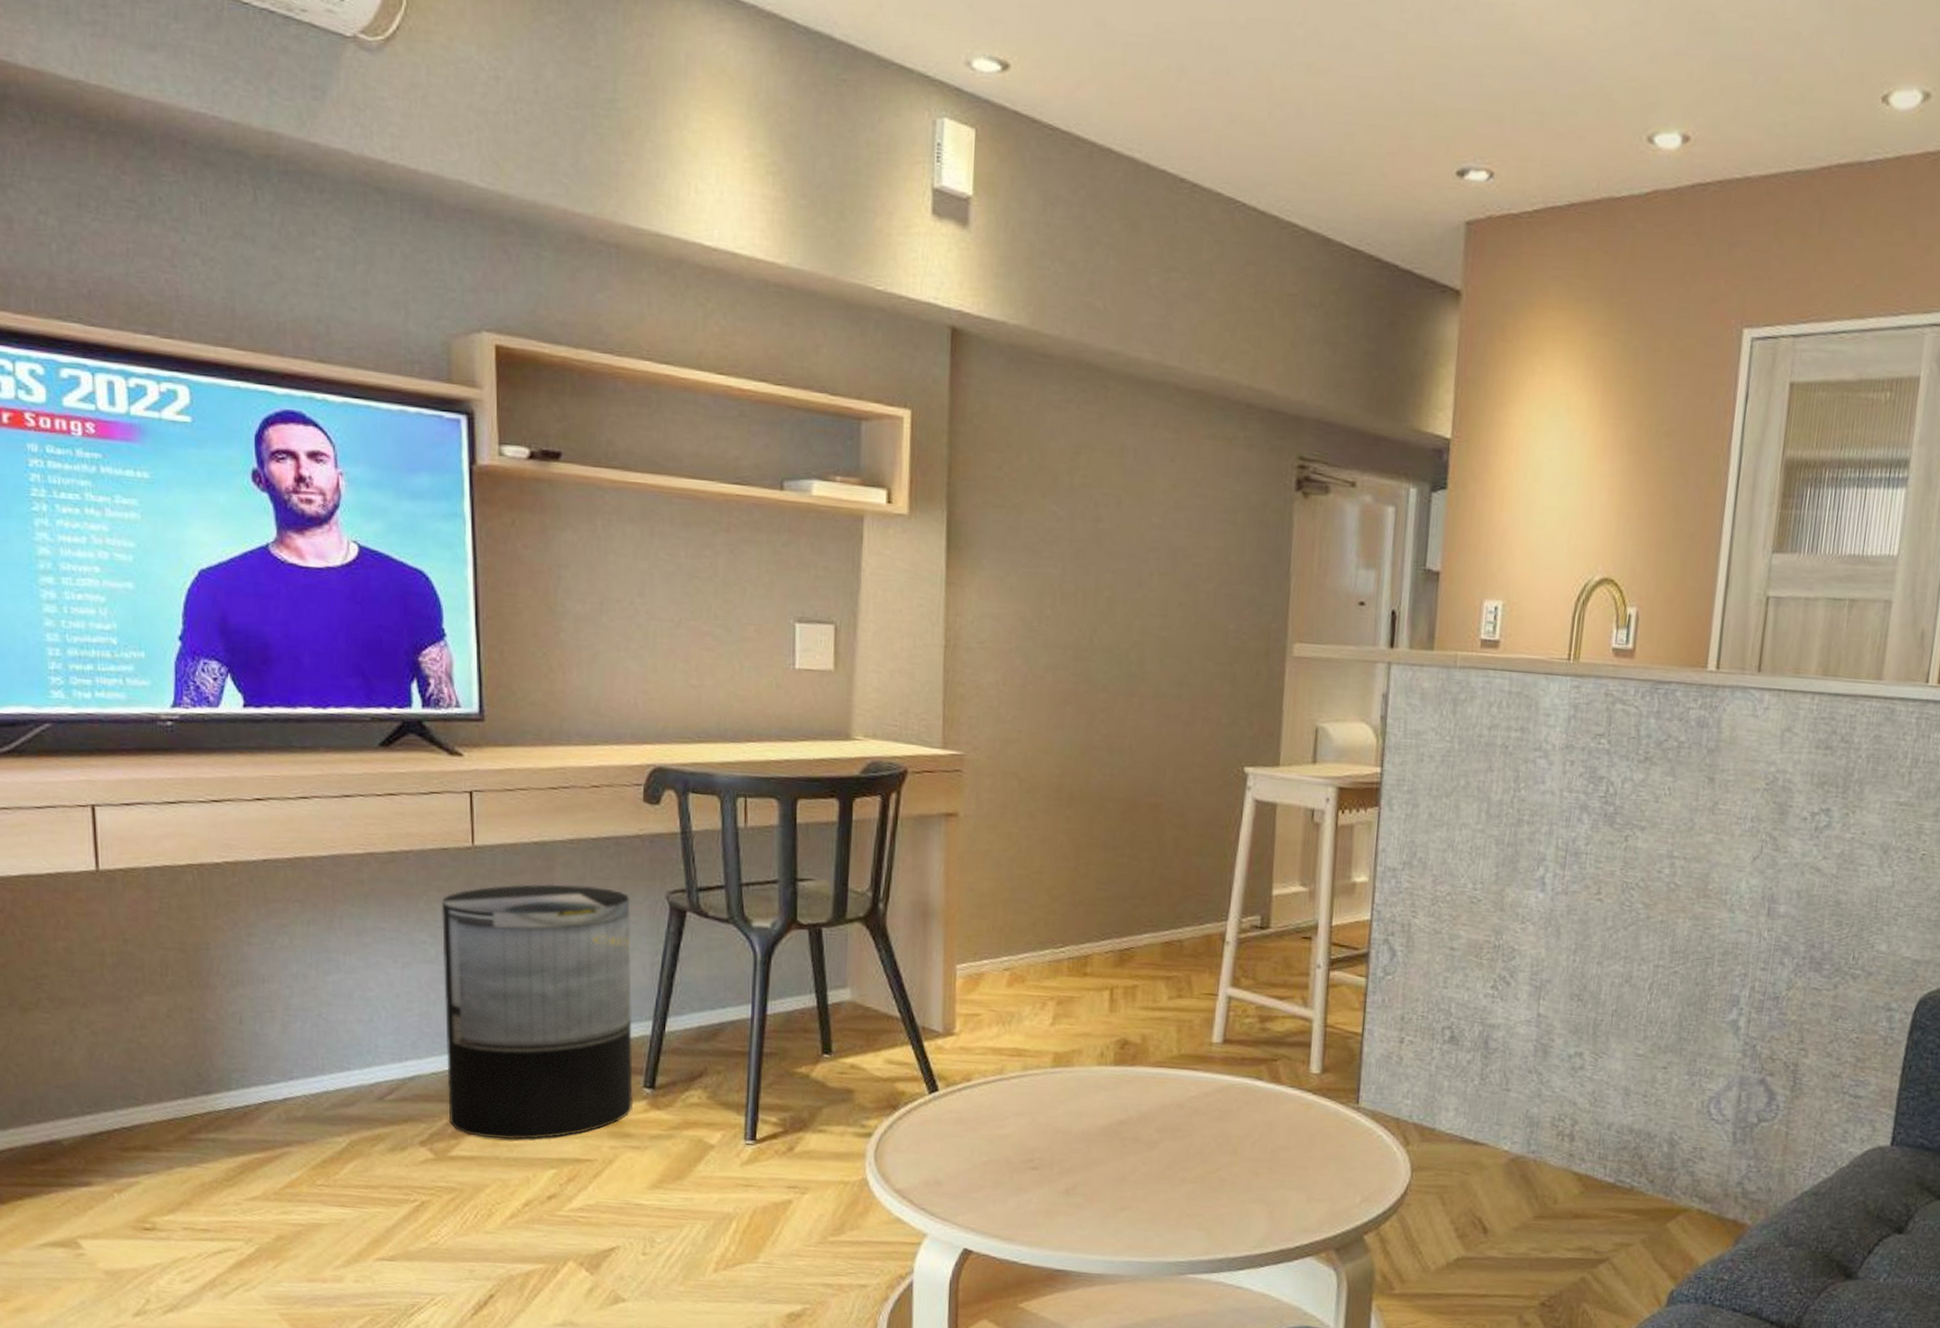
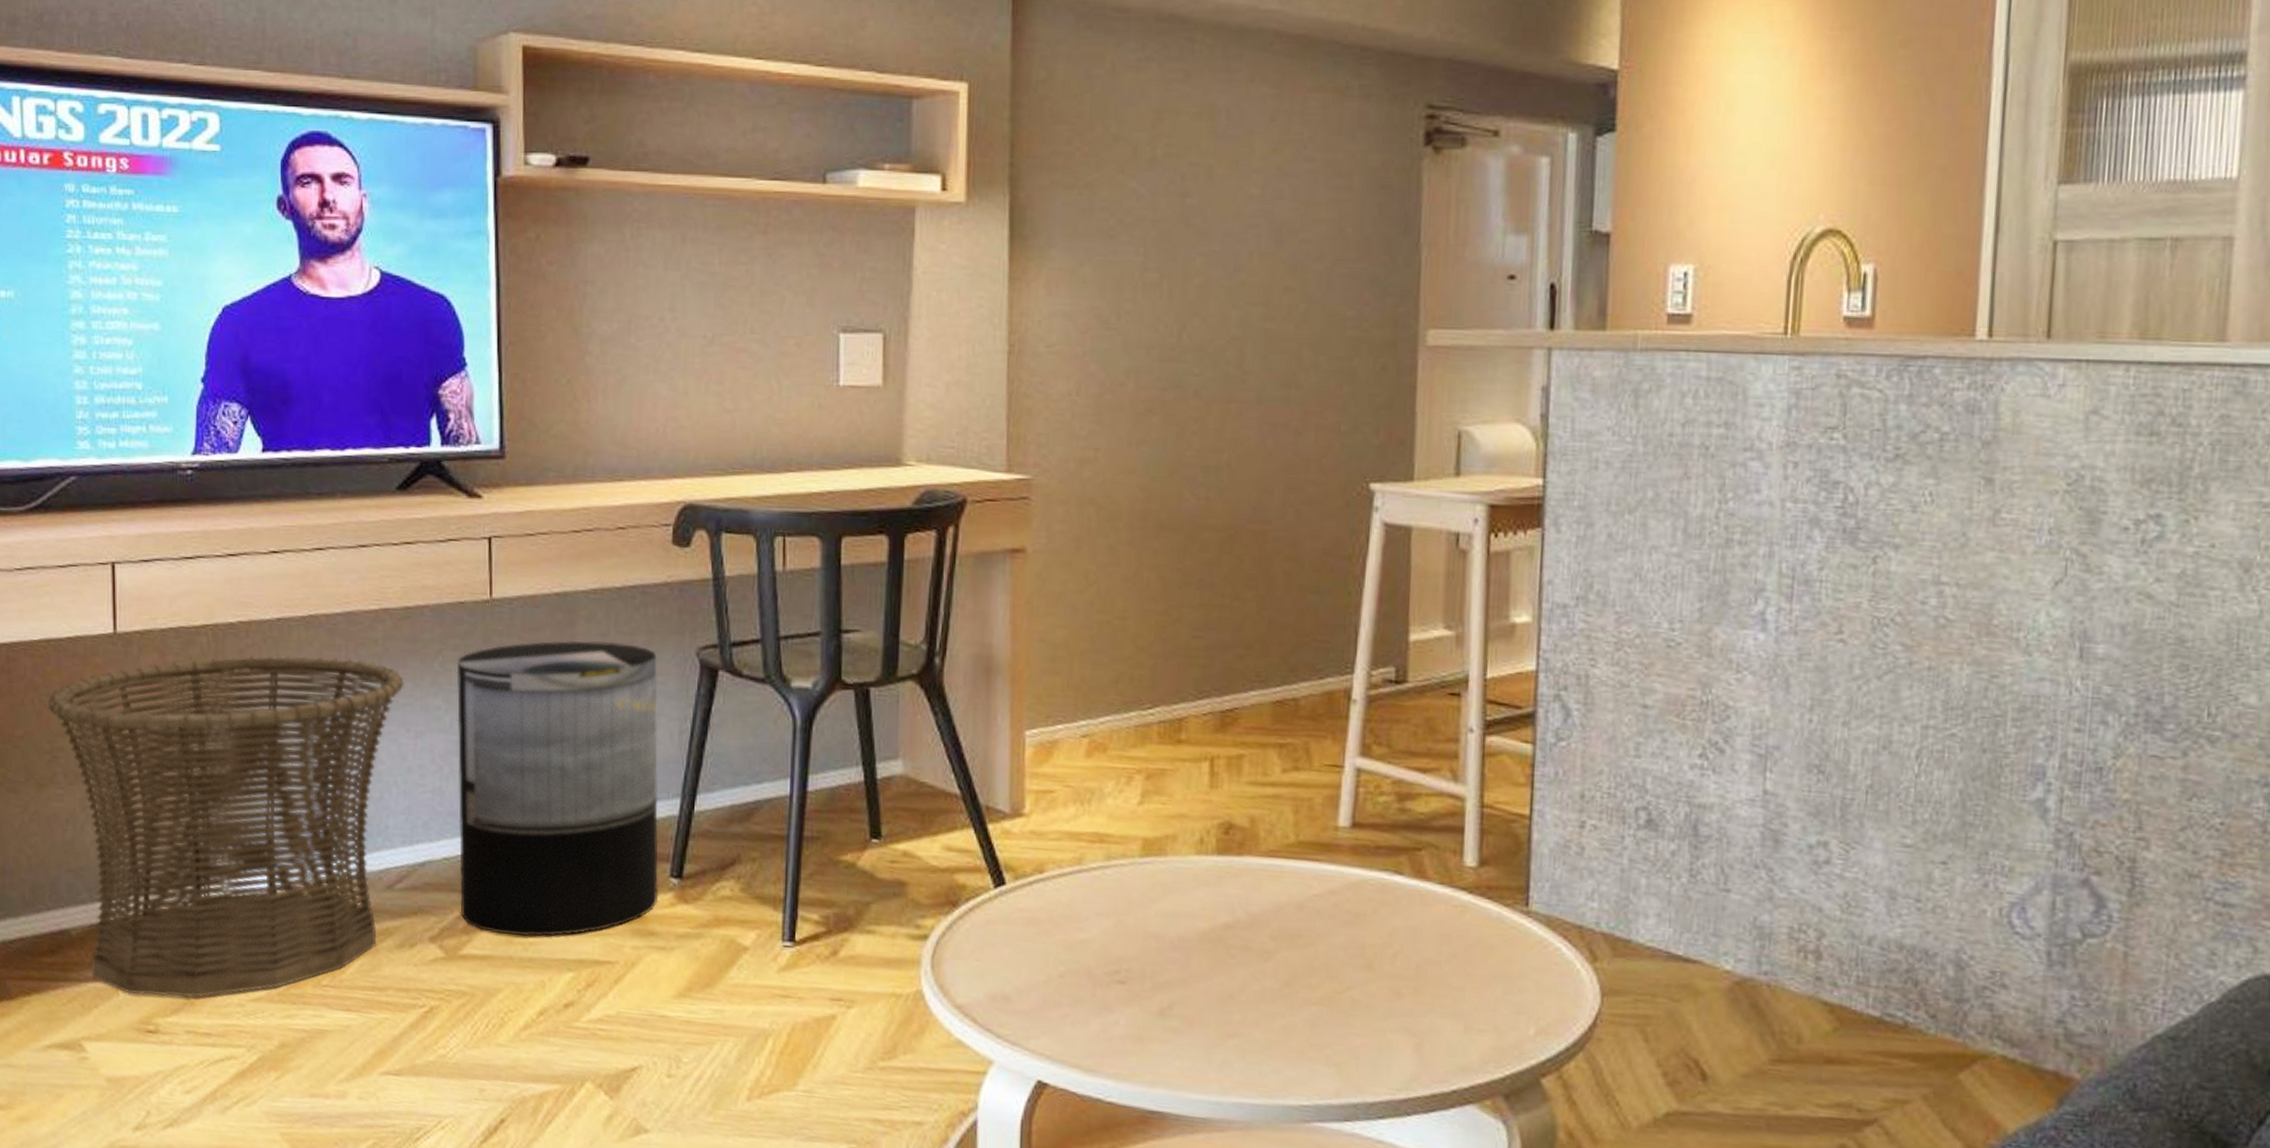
basket: none [29,893,391,1199] -> present [47,655,404,998]

